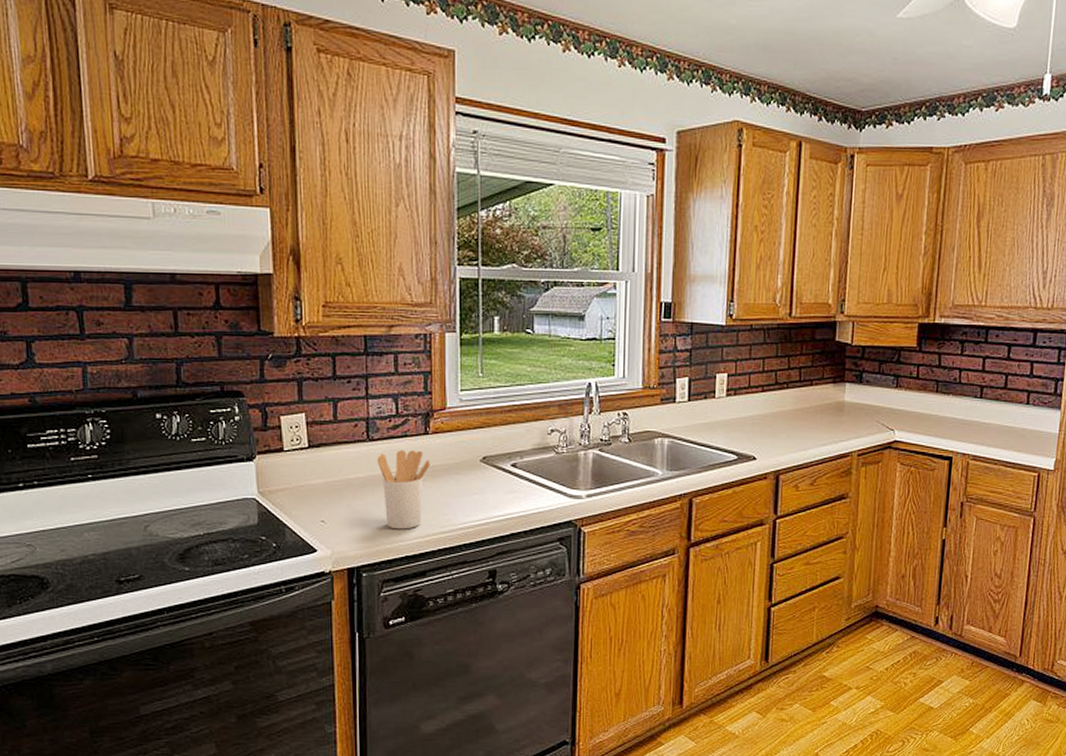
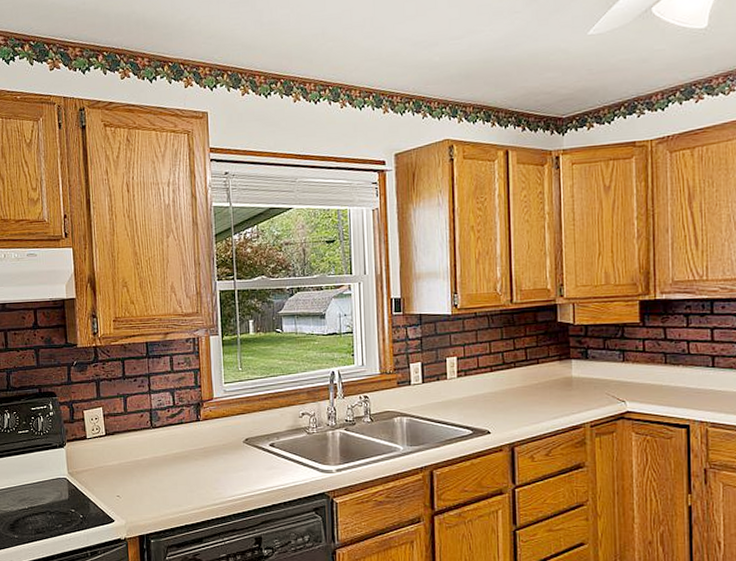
utensil holder: present [377,450,430,530] -> none [159,435,203,502]

